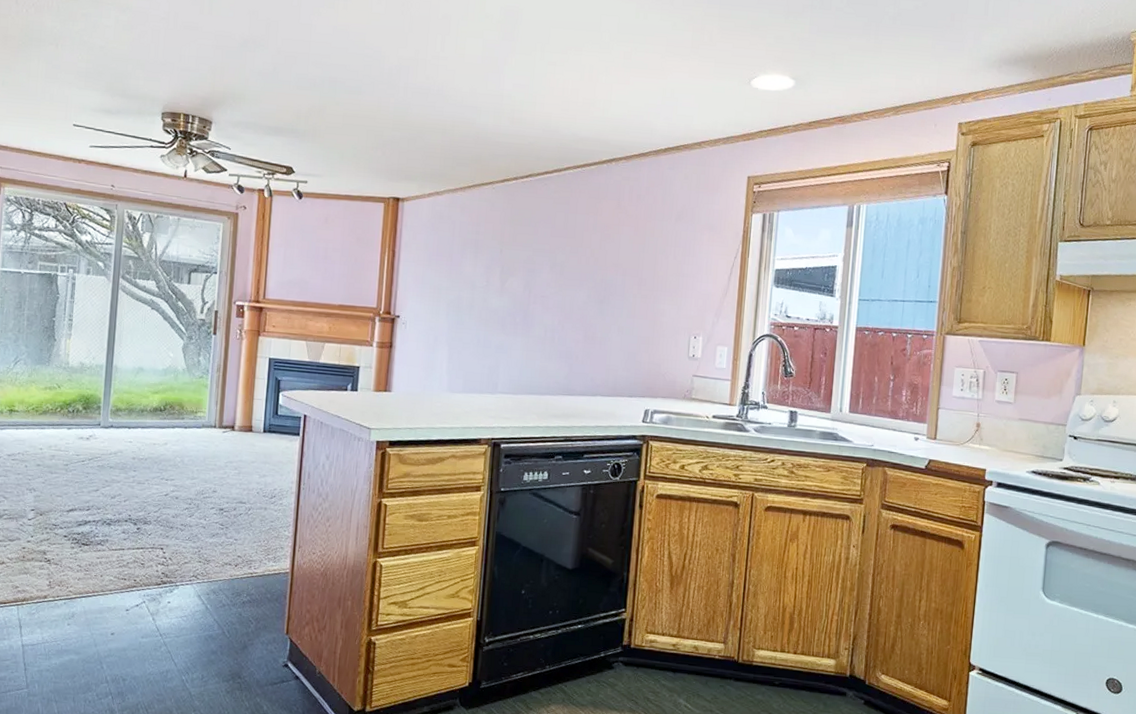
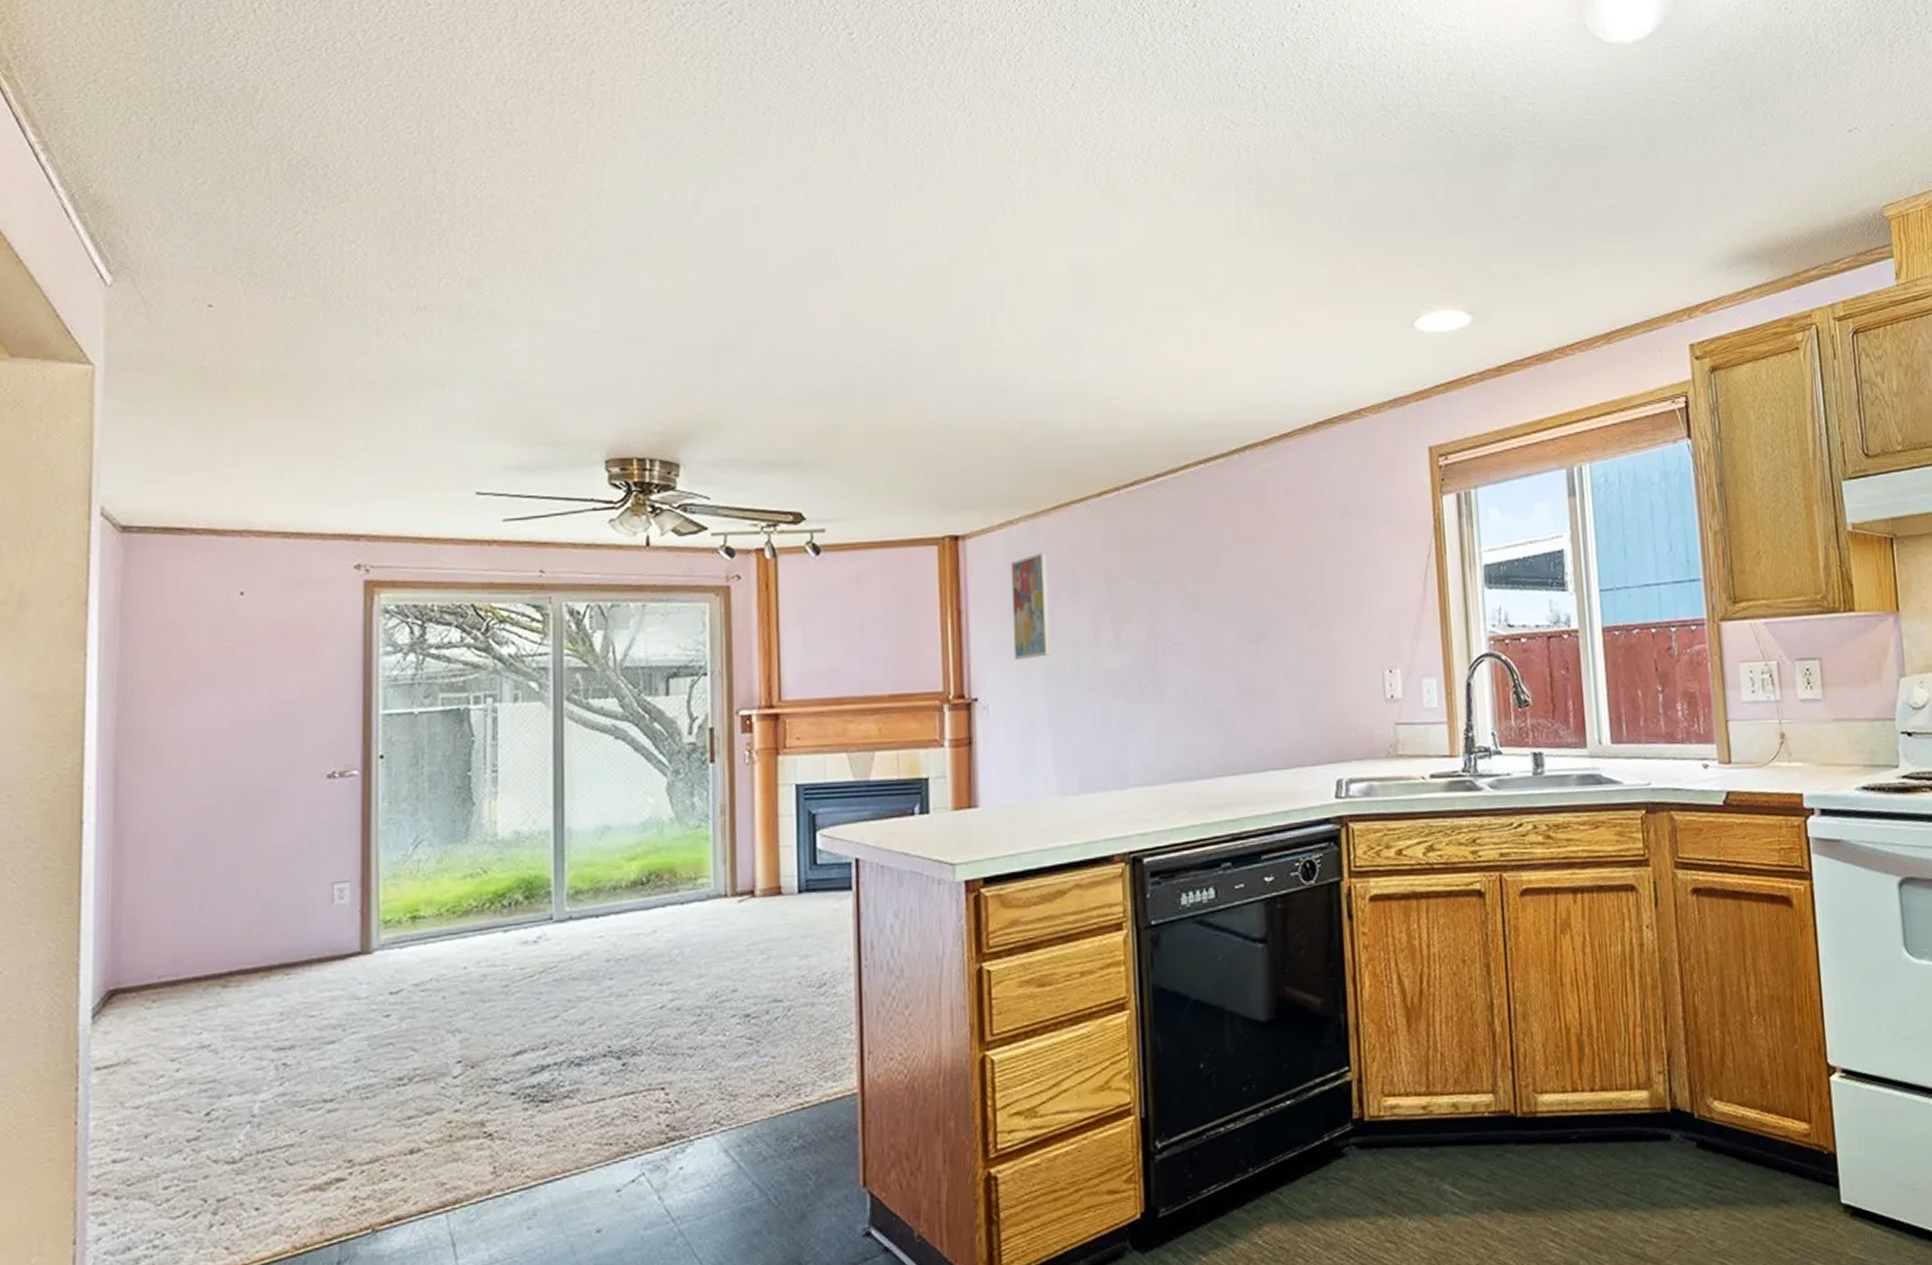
wall art: none [428,217,460,293] -> present [1010,552,1051,660]

